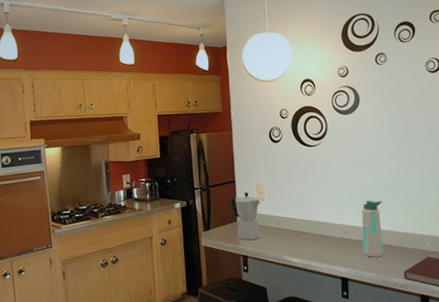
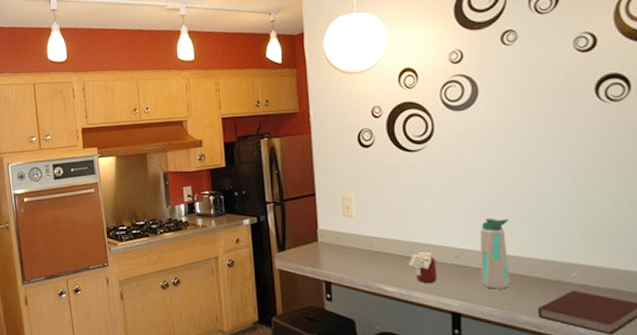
moka pot: present [230,191,261,240] -> none [309,206,348,263]
jar: none [309,228,331,254] -> present [409,251,438,283]

